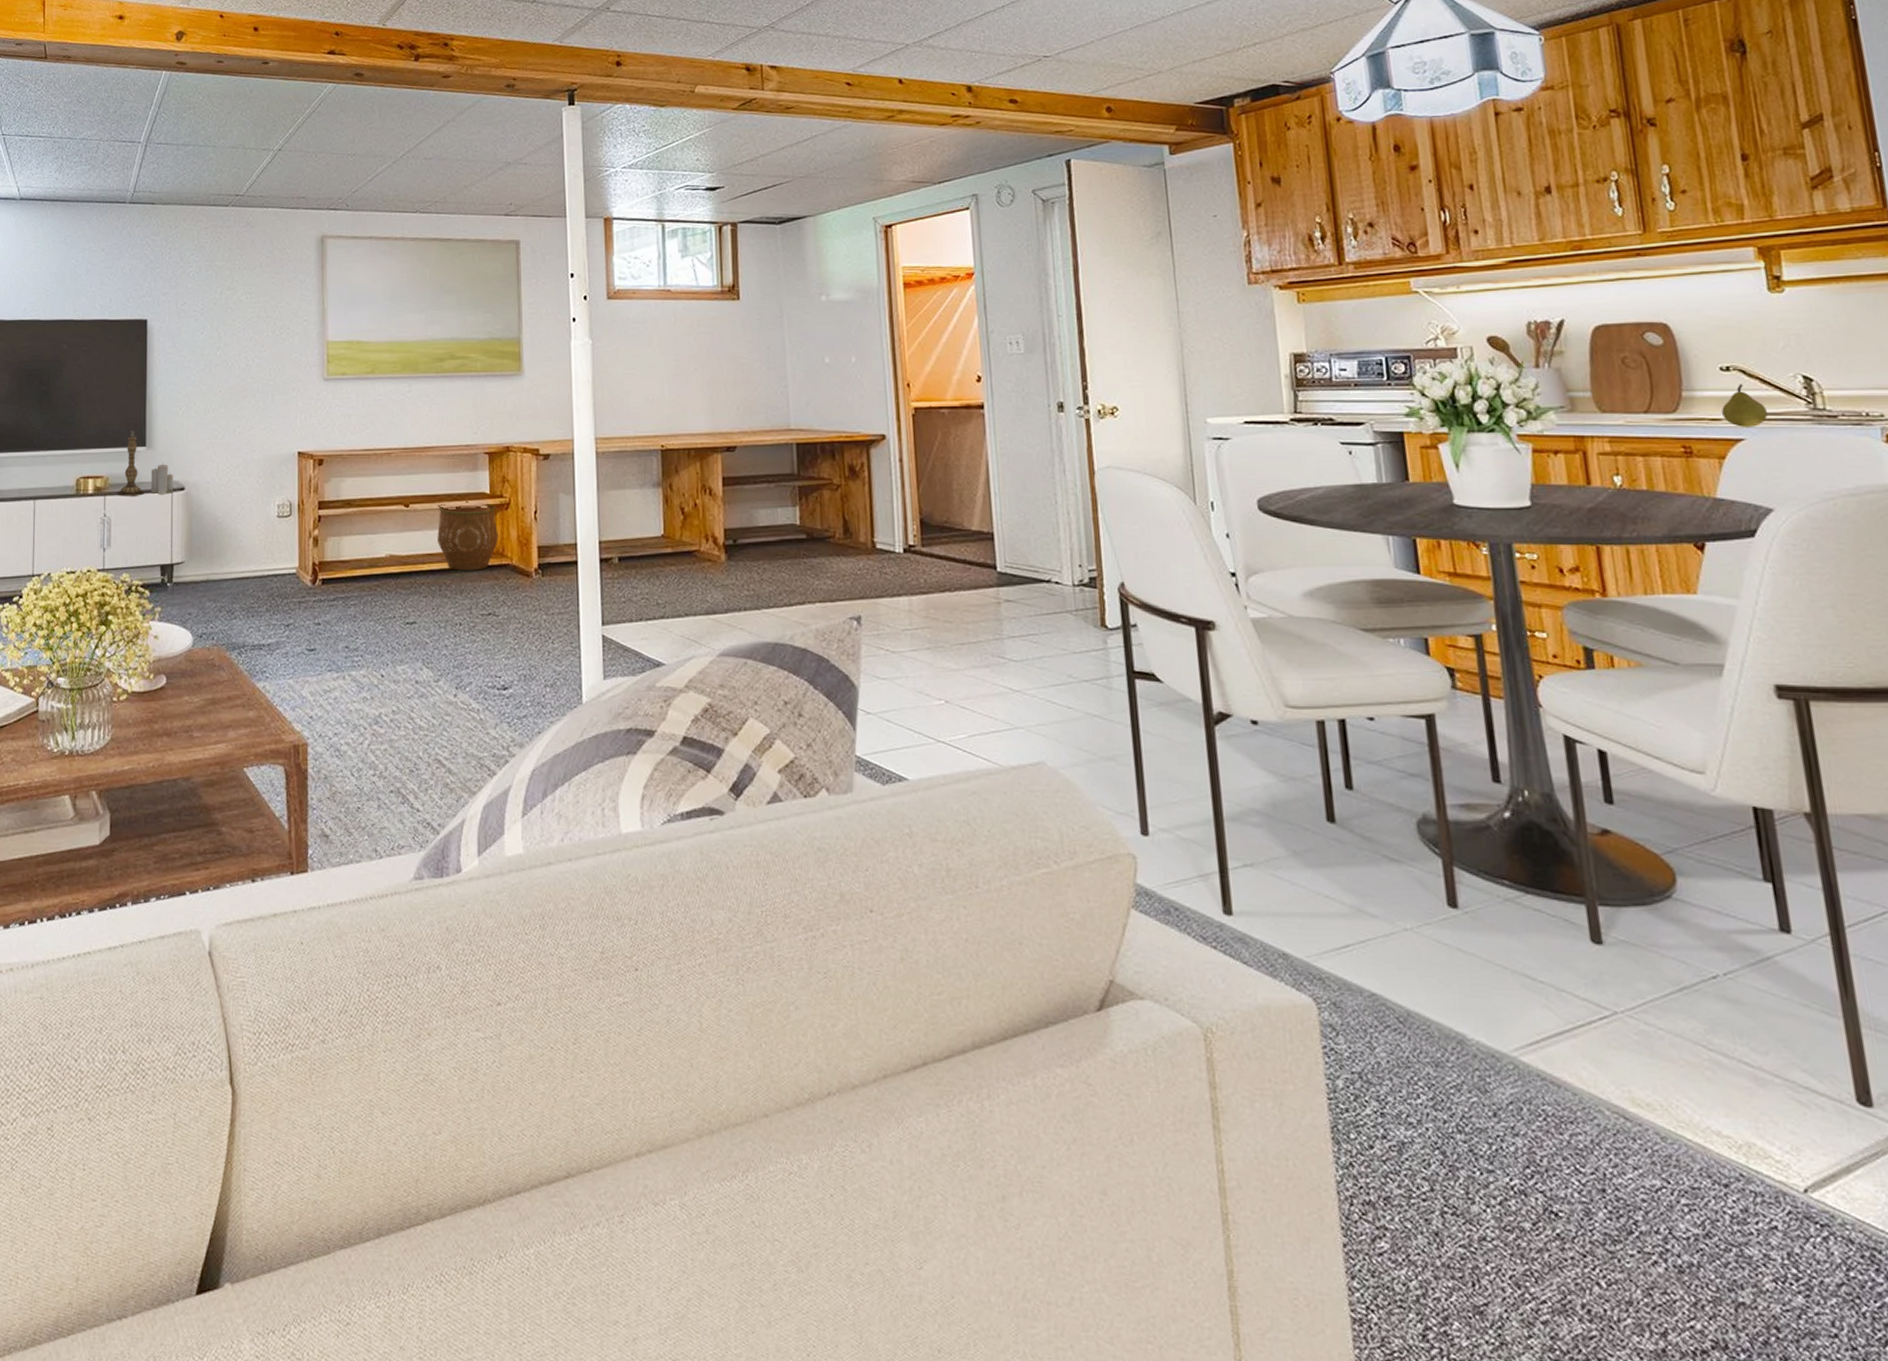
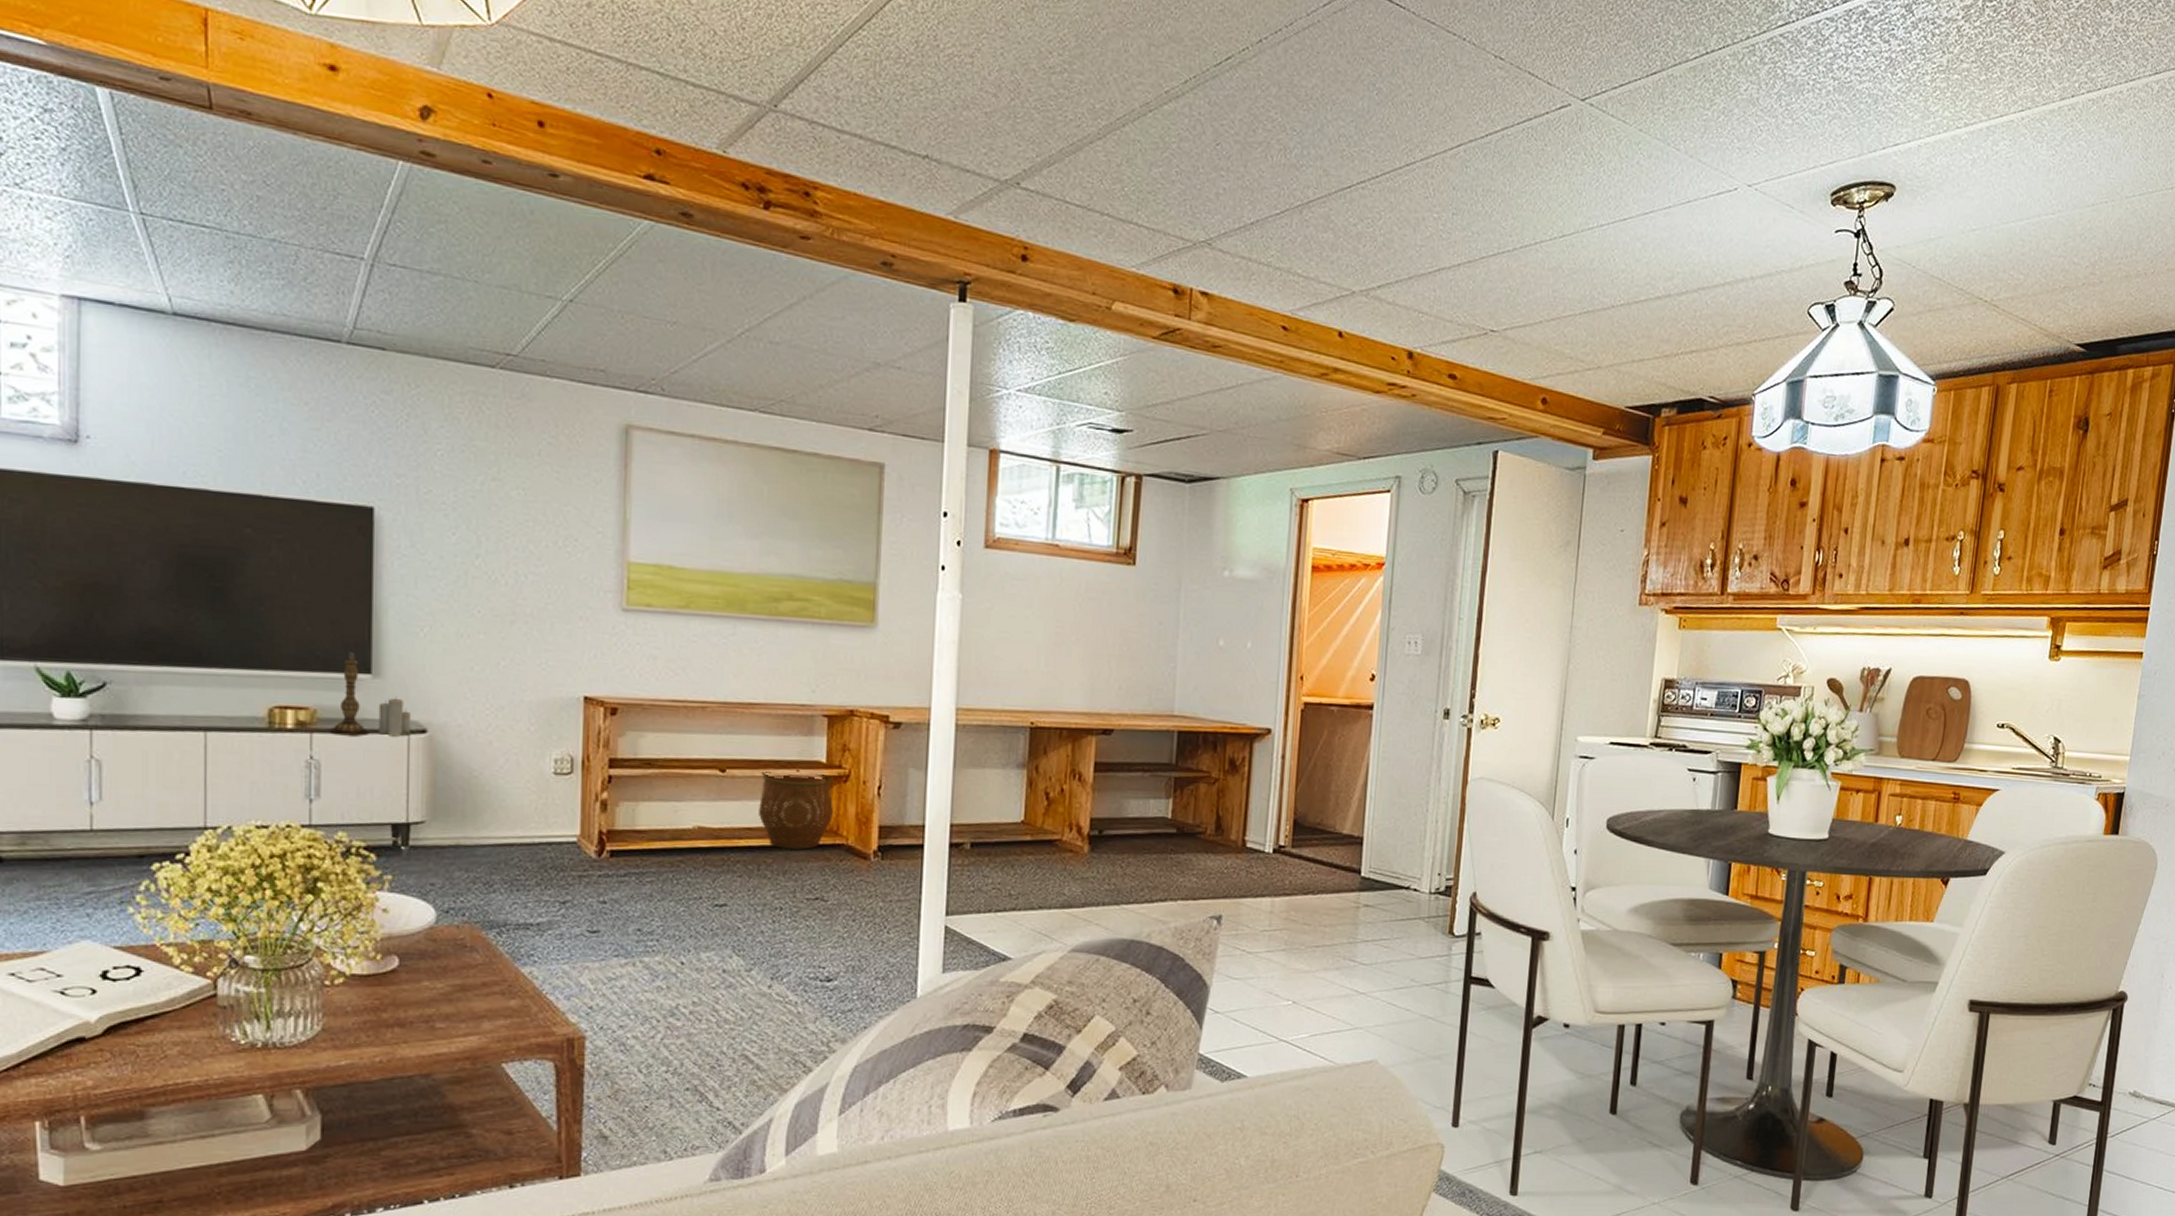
fruit: present [1721,384,1768,427] -> none [1989,740,2022,780]

